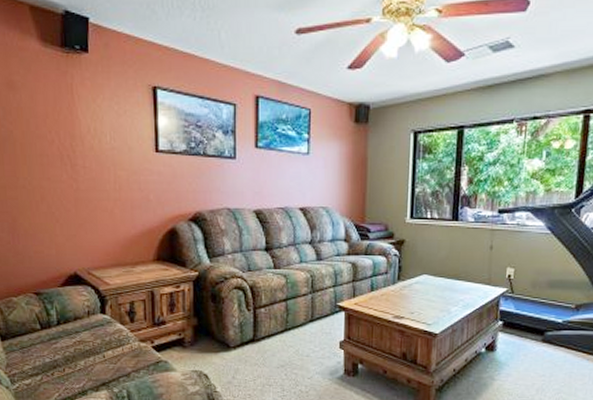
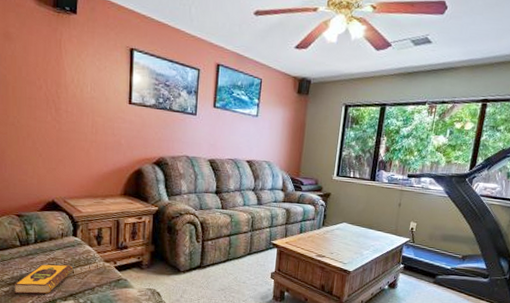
hardback book: none [36,347,104,386] -> present [14,264,73,294]

